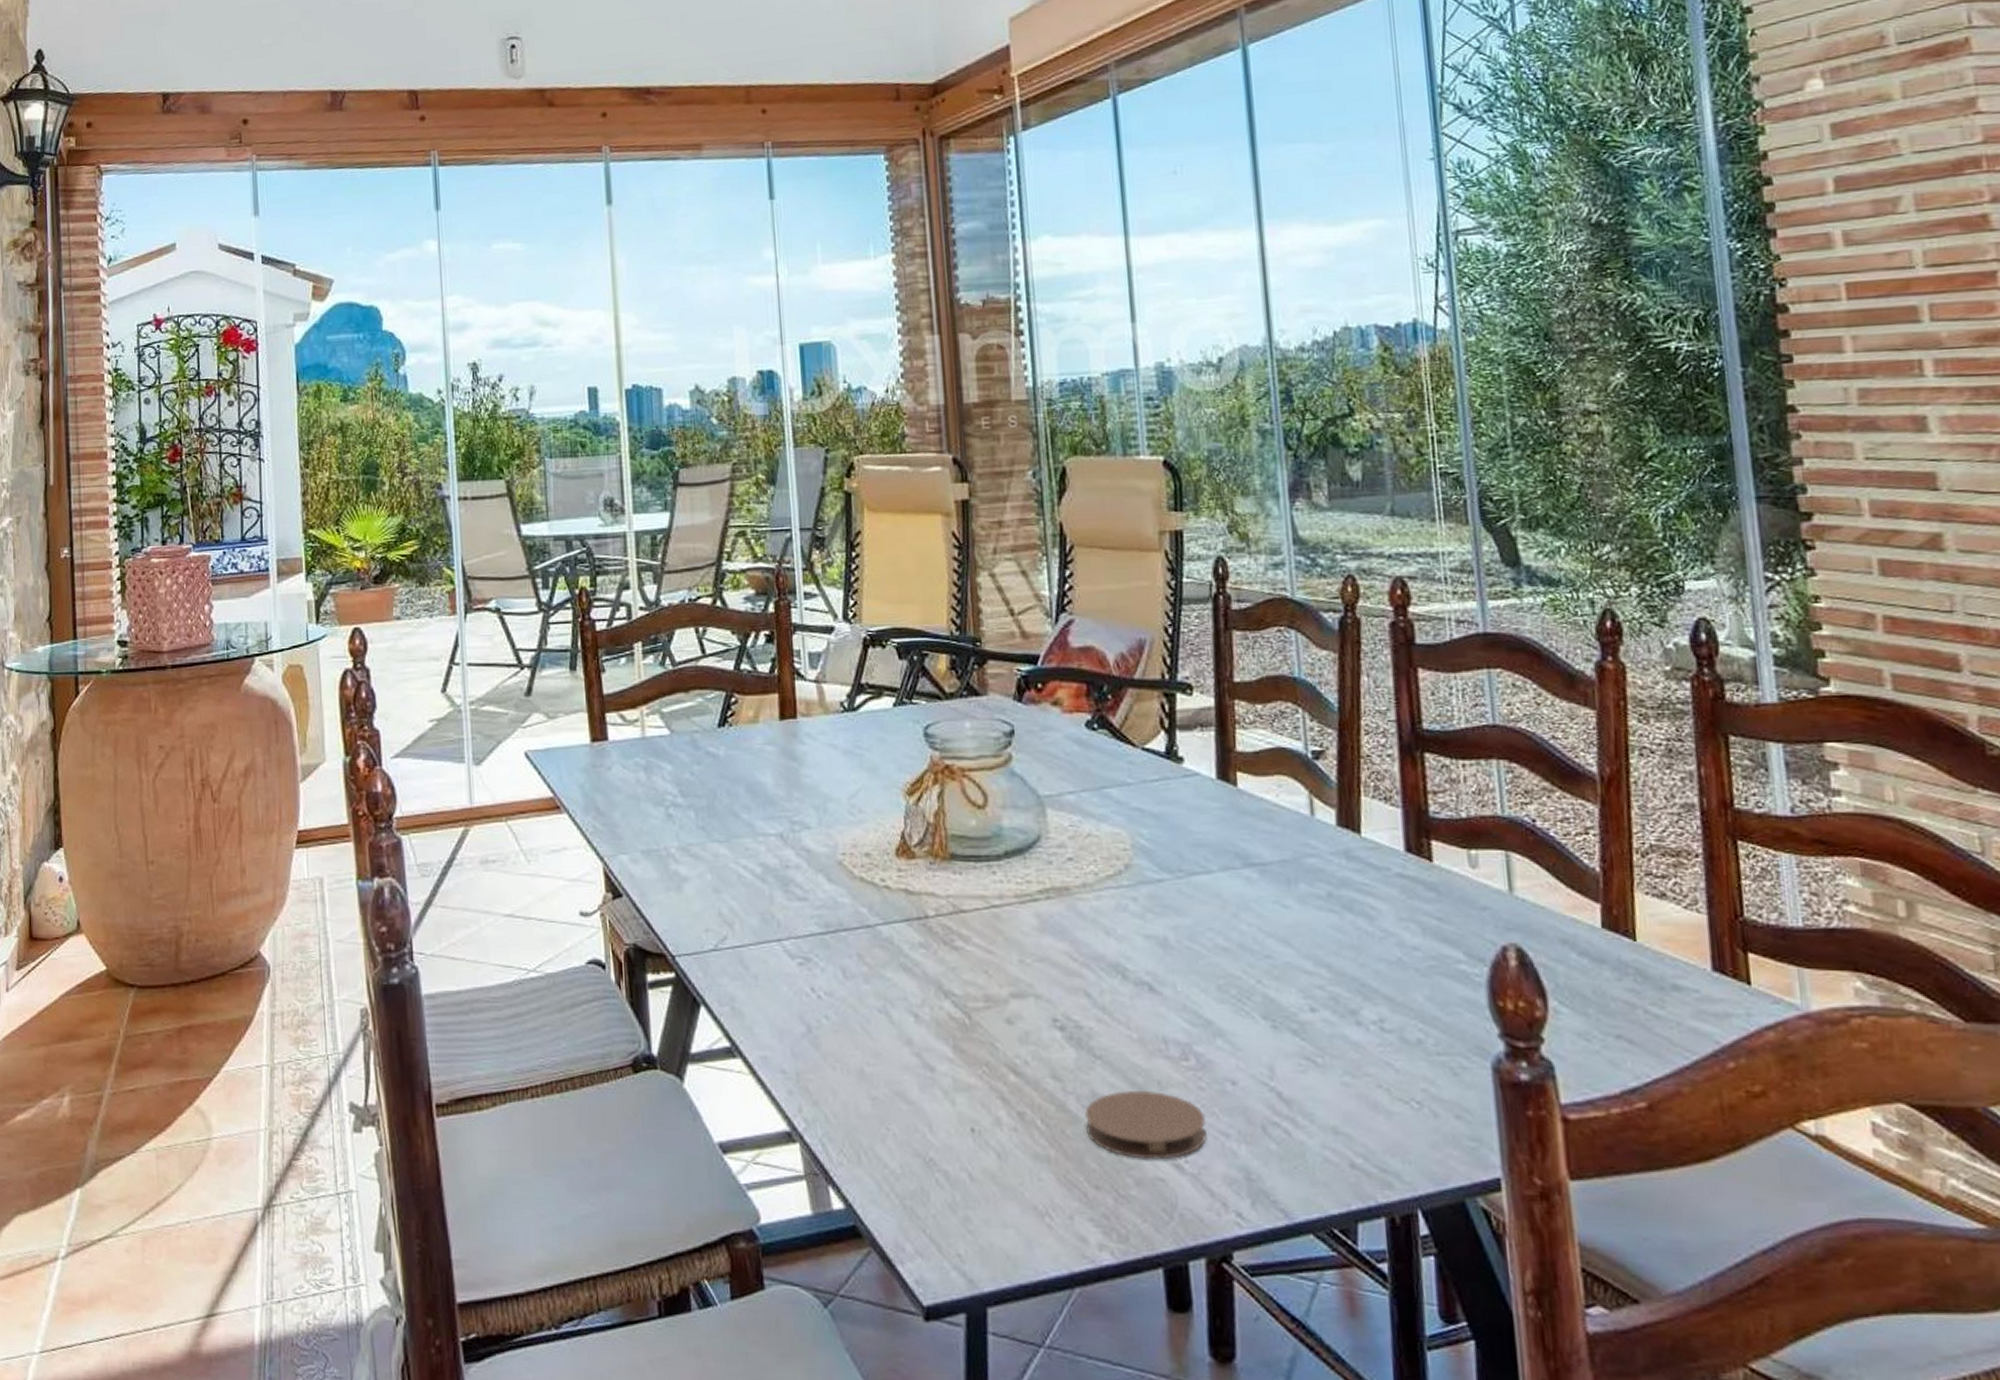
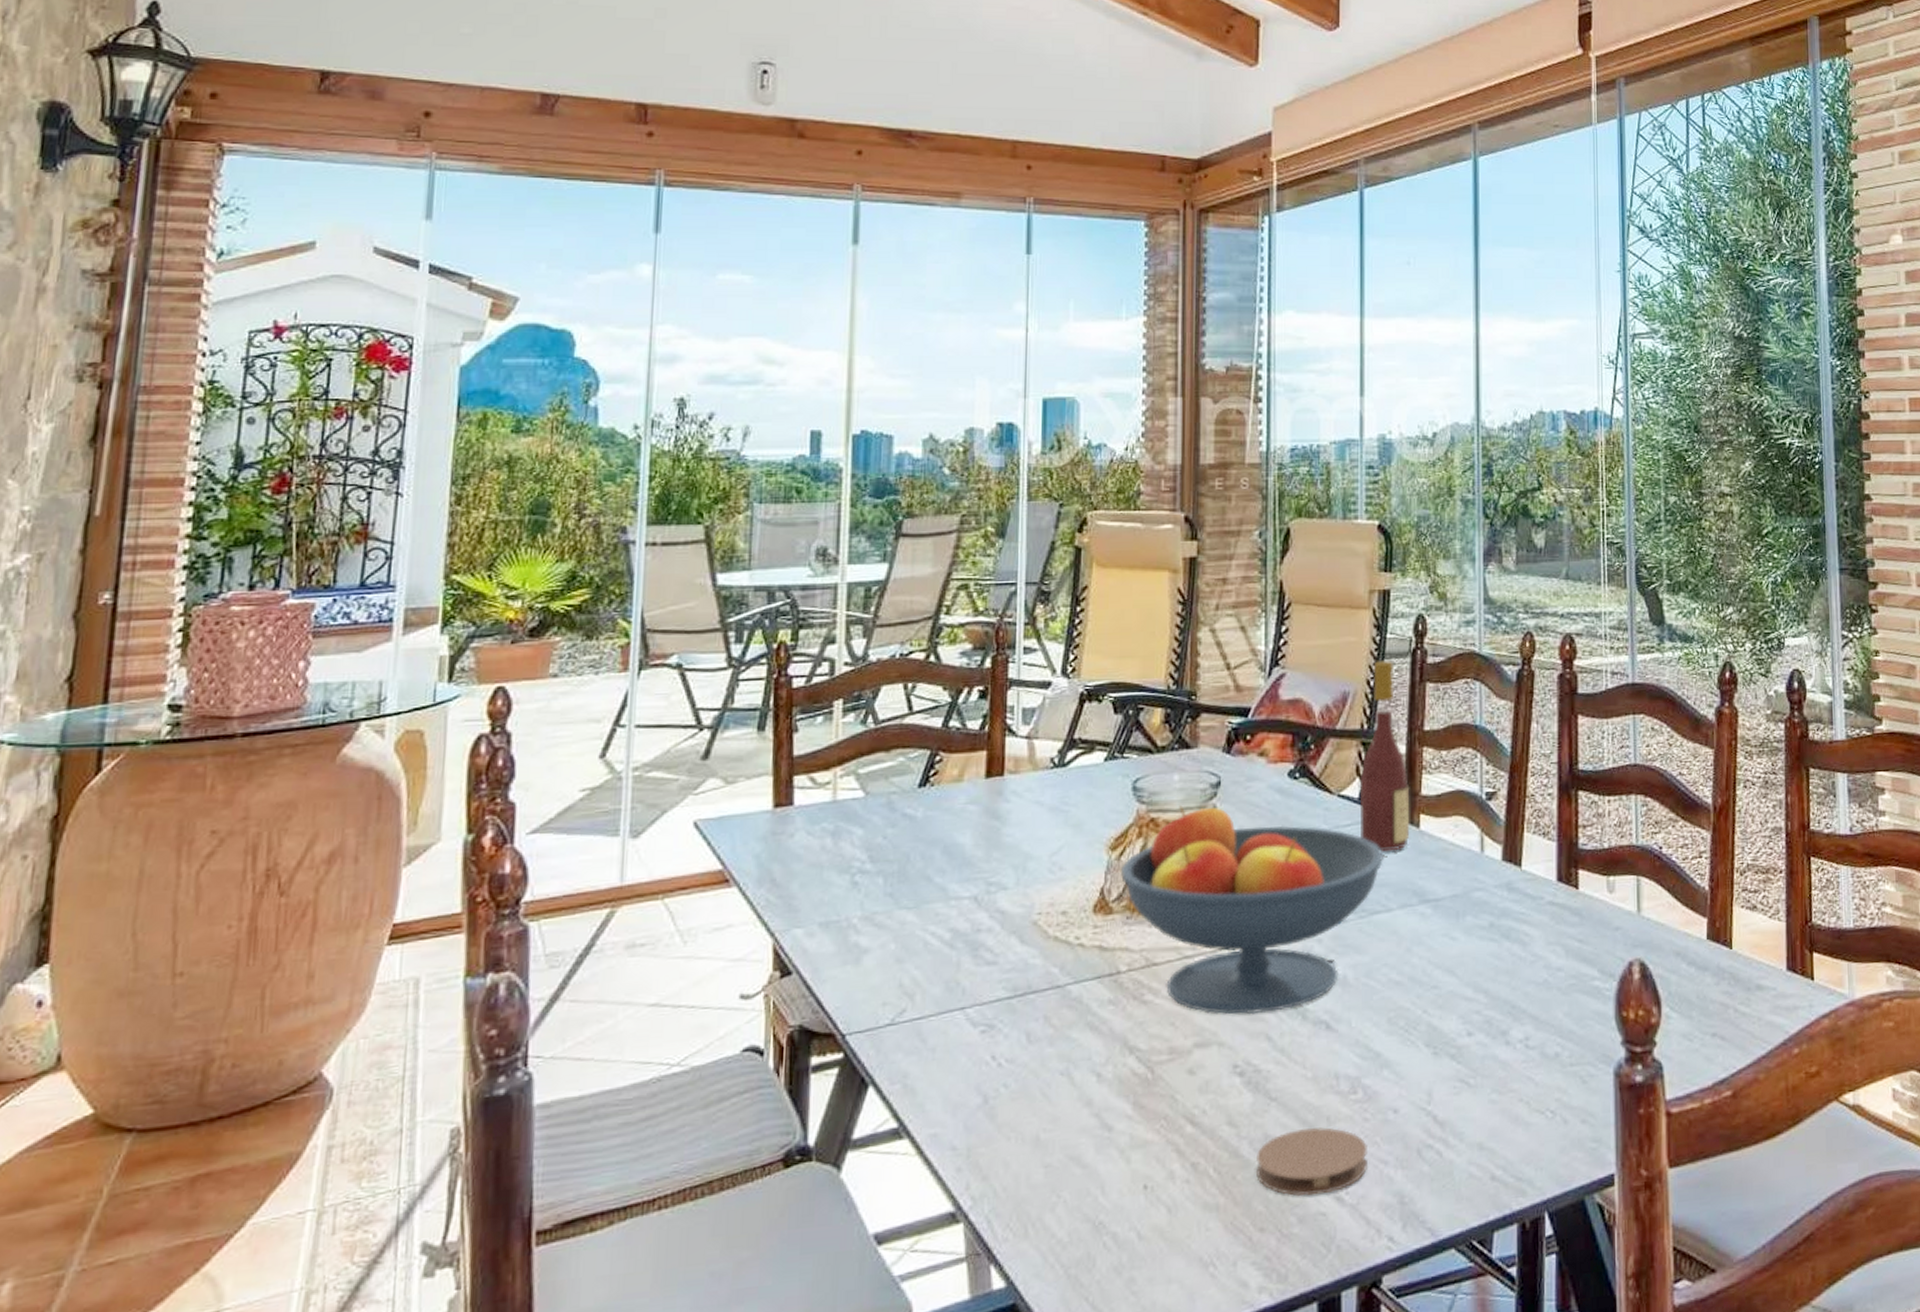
fruit bowl: none [919,753,1199,970] -> present [1120,805,1385,1015]
wine bottle: none [1164,606,1227,810] -> present [1359,661,1410,852]

